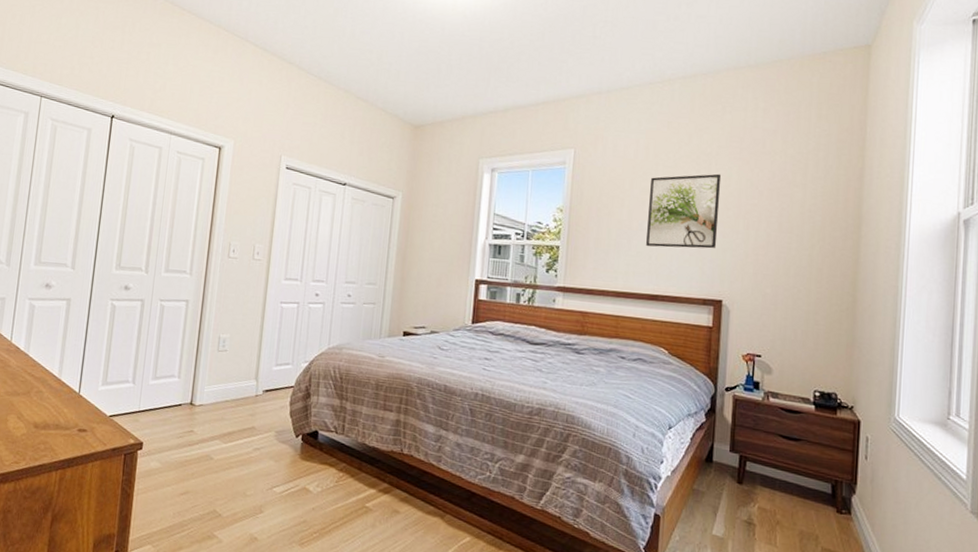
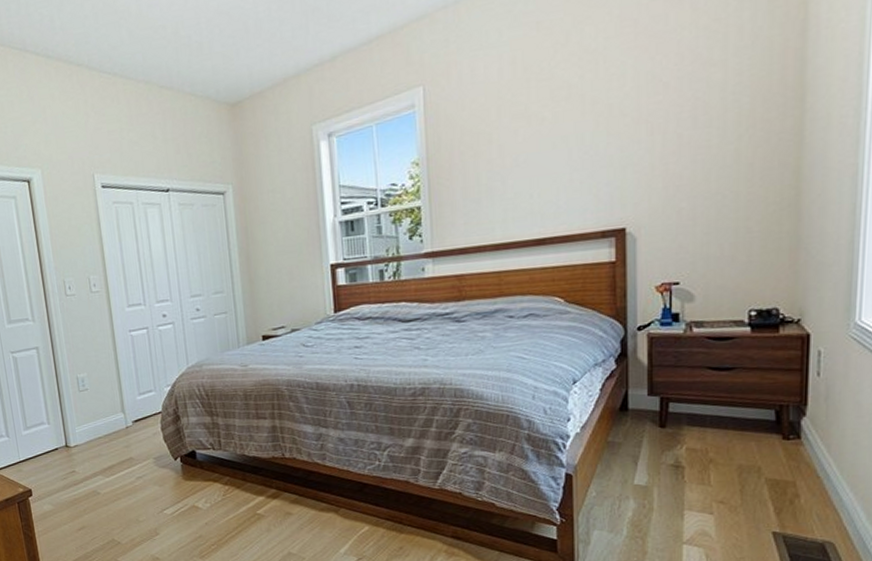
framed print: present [646,173,722,249] -> none [523,73,613,185]

